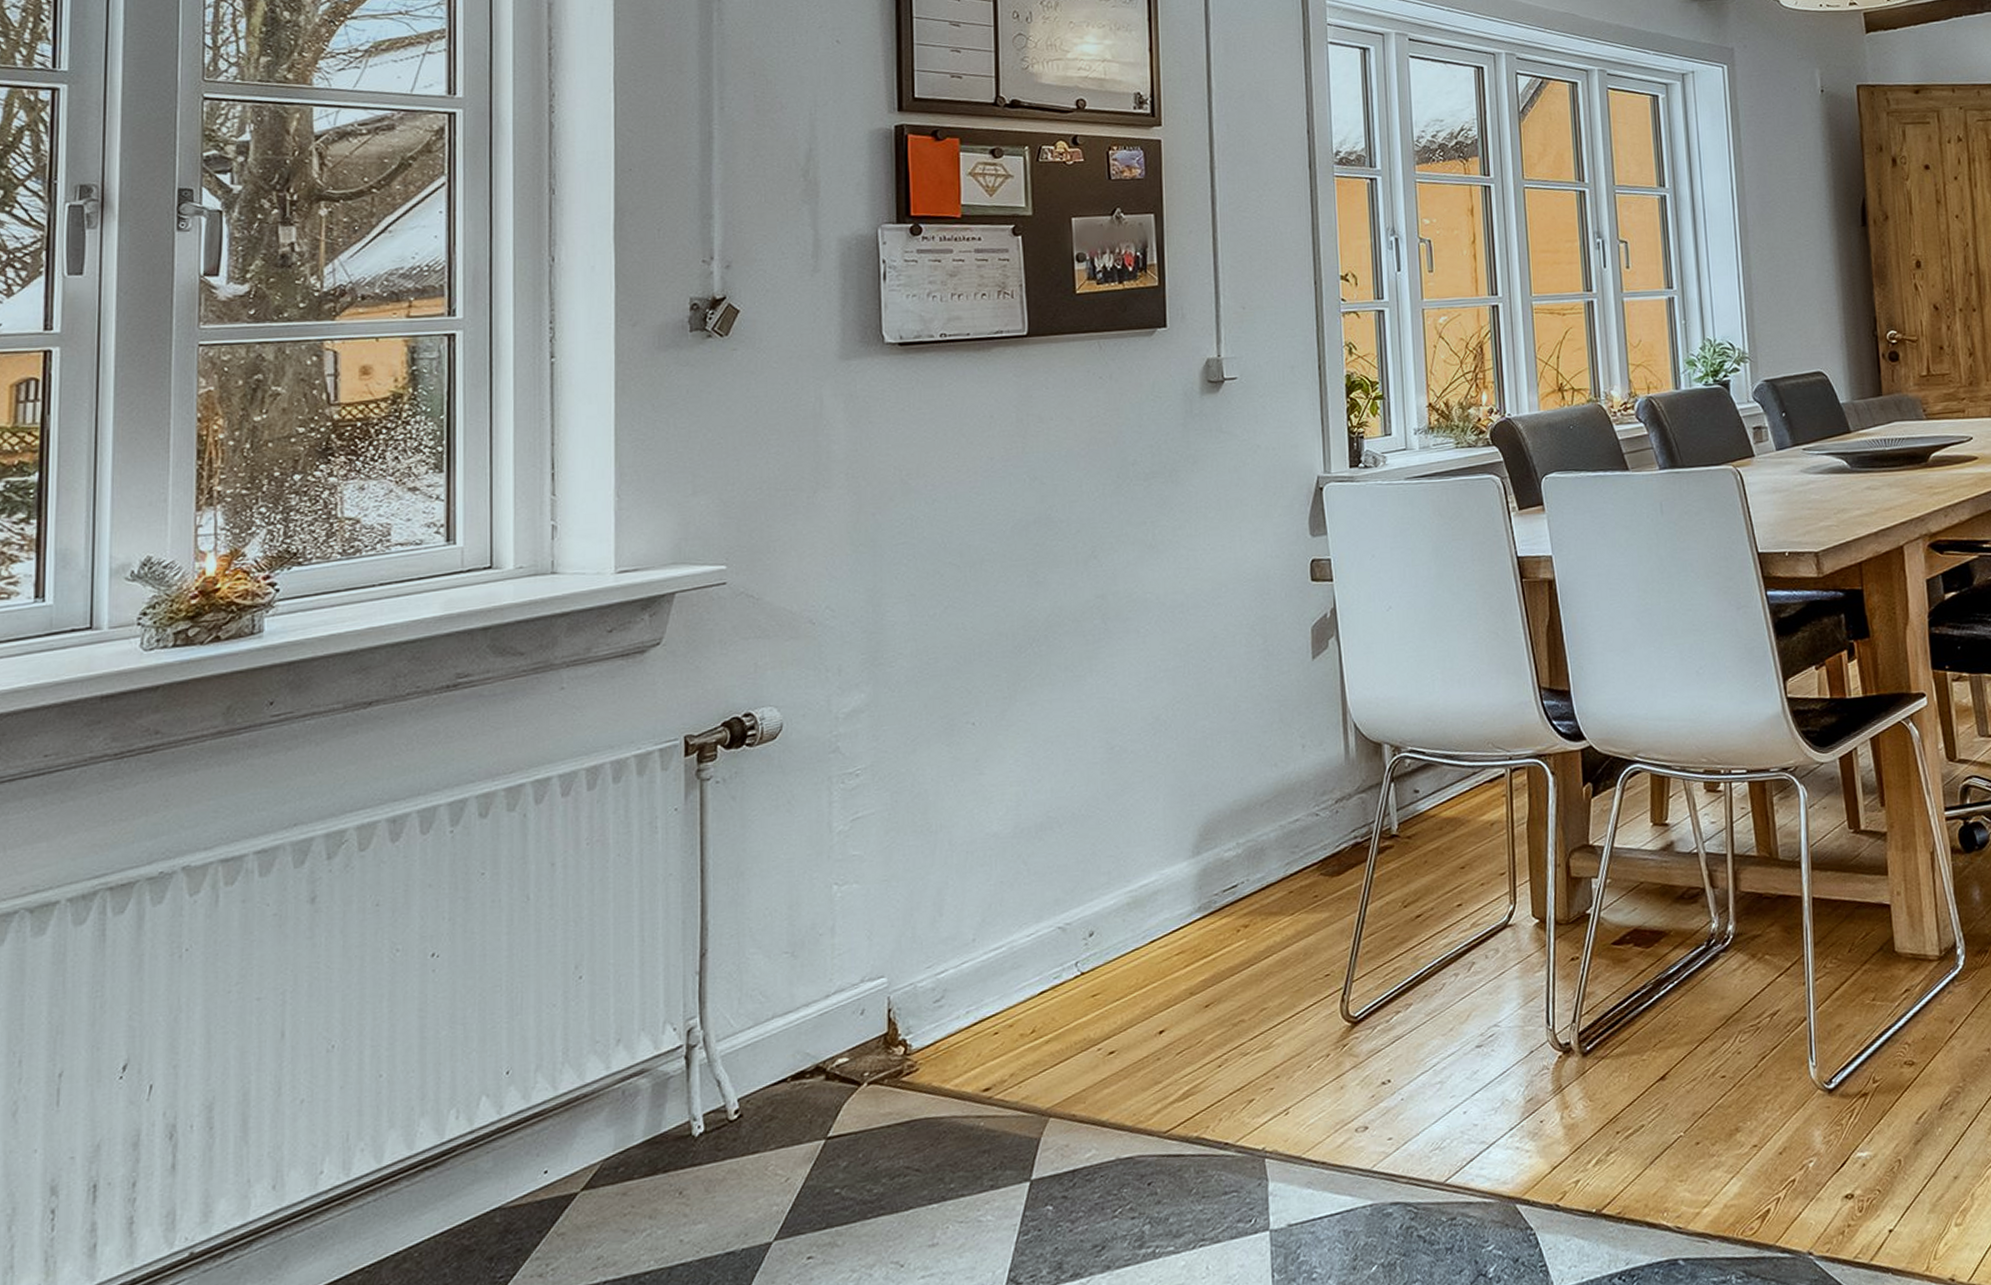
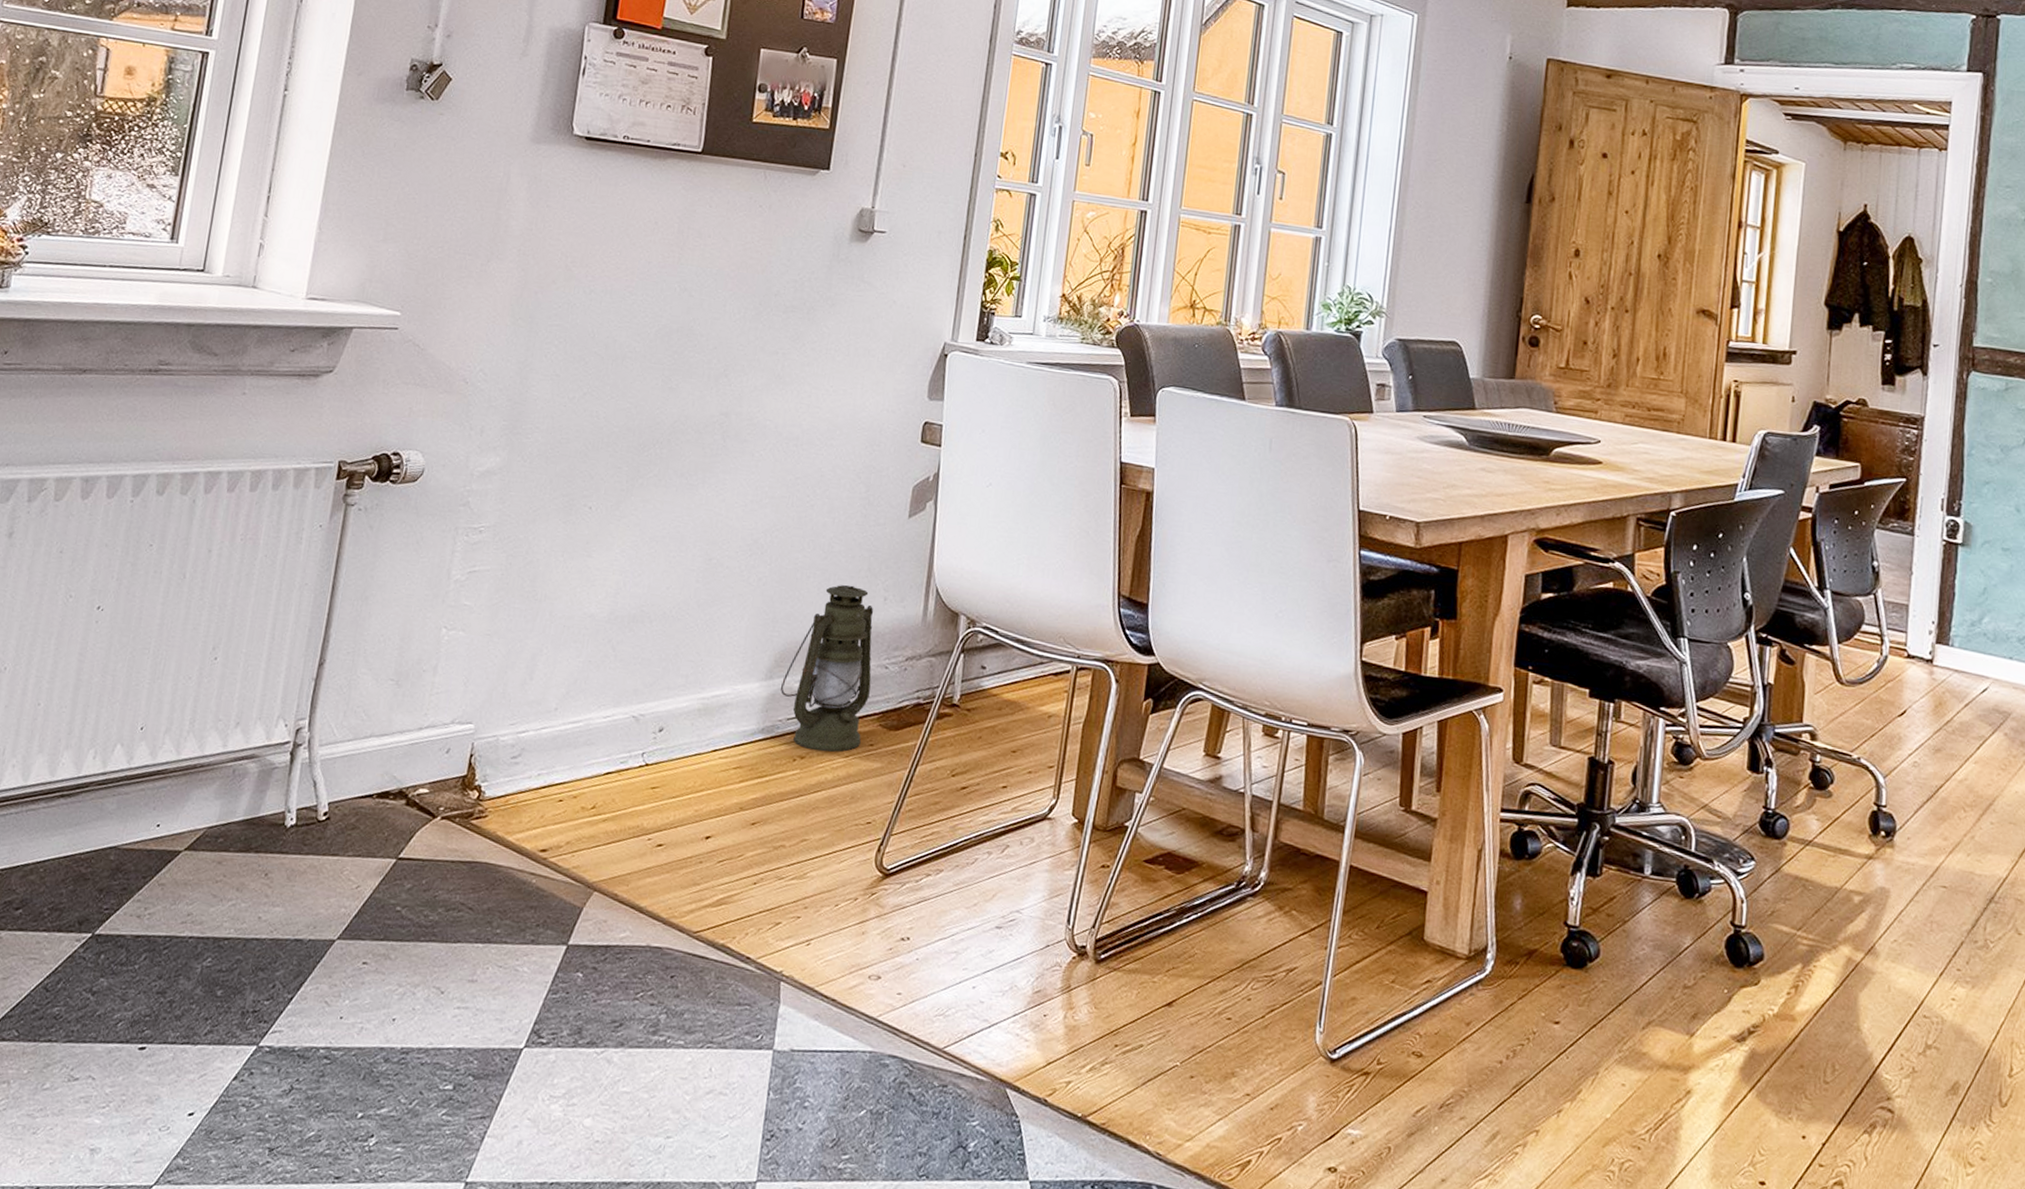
lantern: none [1211,740,1305,917] -> present [780,585,874,752]

